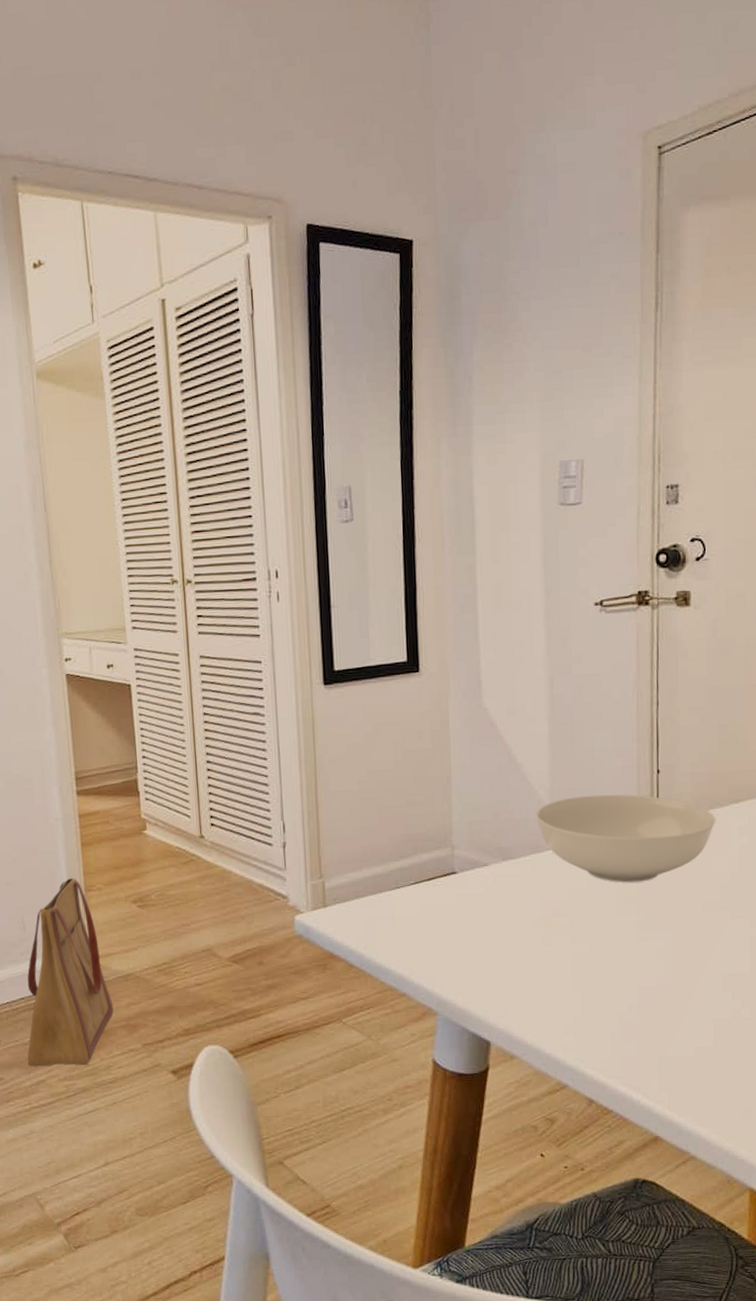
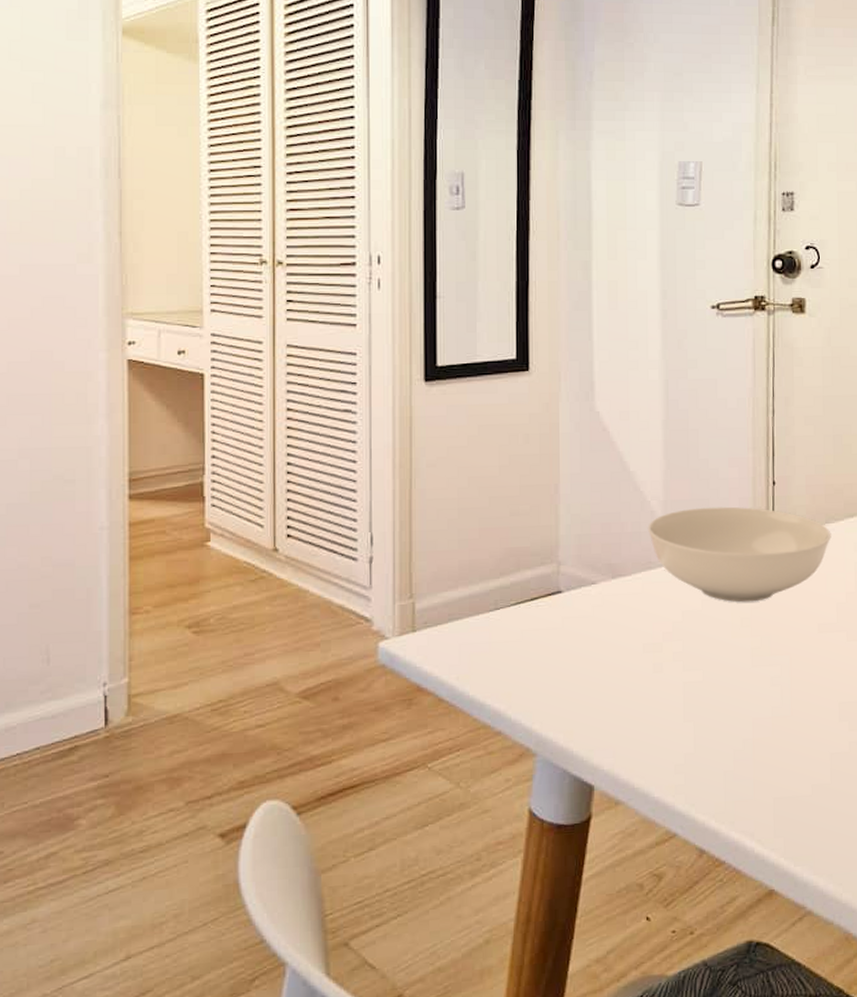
shopping bag: present [27,878,114,1067] -> none [36,598,153,836]

